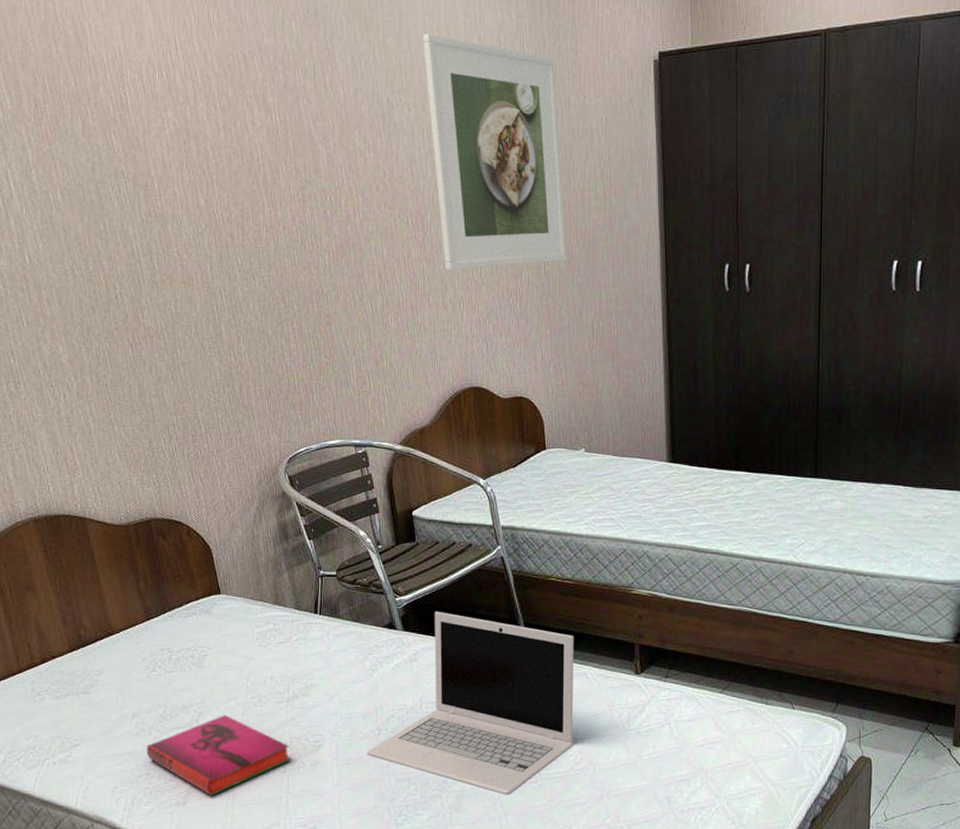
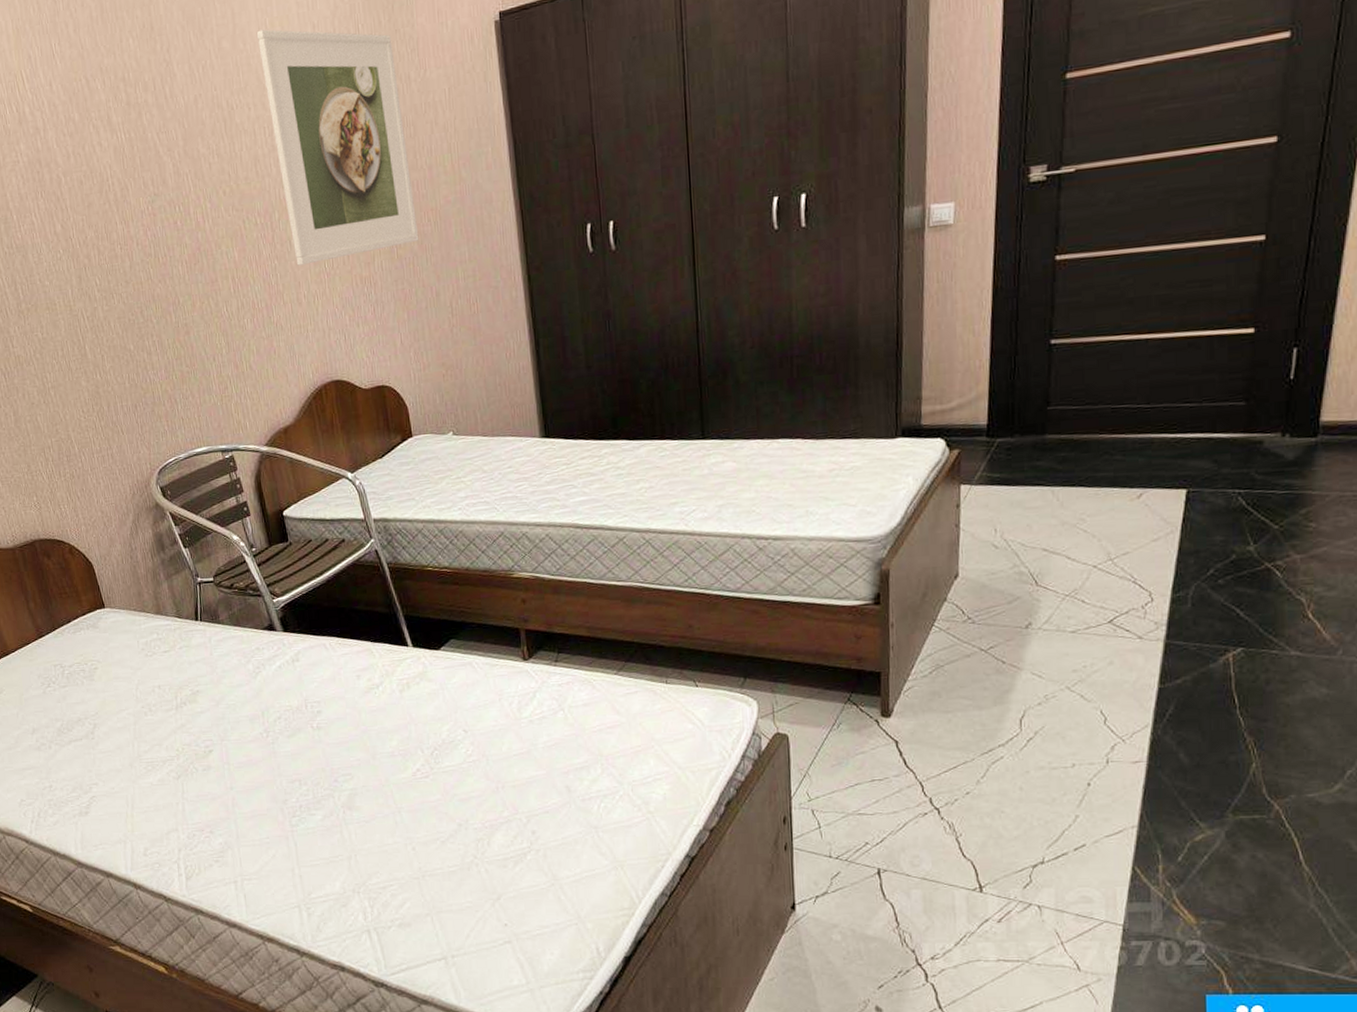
hardback book: present [146,715,291,796] -> none [47,725,184,805]
laptop: present [366,611,575,795] -> none [256,609,464,792]

